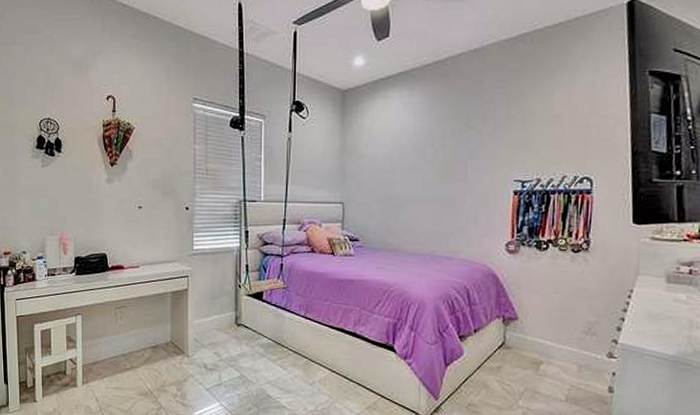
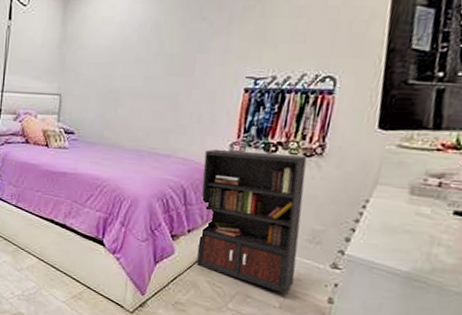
bookcase: none [483,249,608,388] -> present [196,149,329,295]

